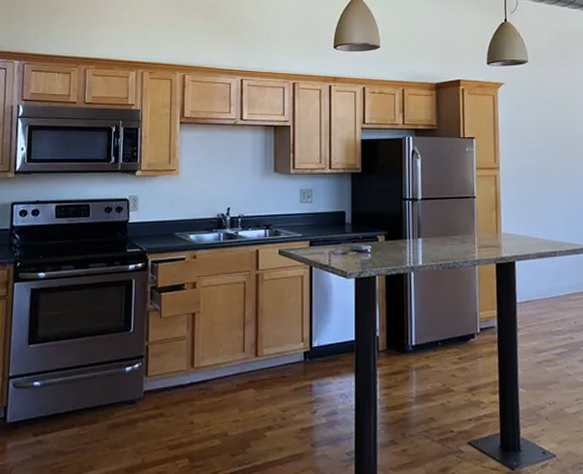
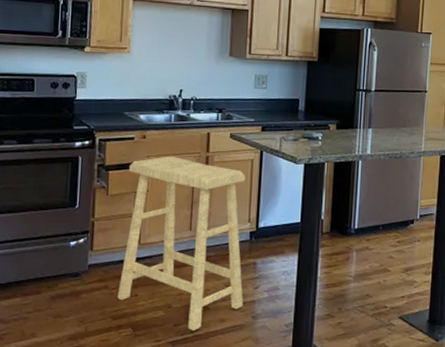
stool: none [173,276,301,461] -> present [117,156,245,331]

